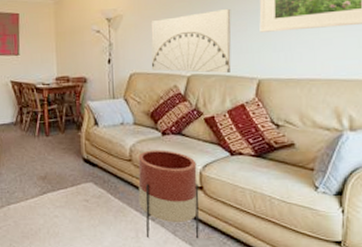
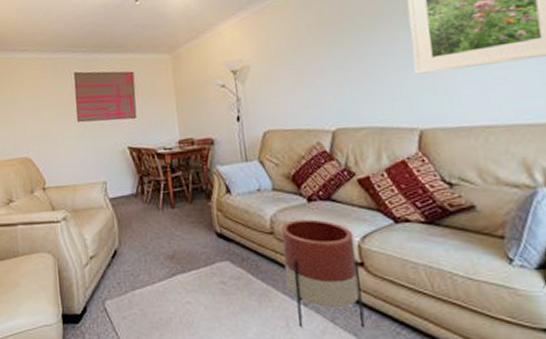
wall art: present [151,8,231,73] -> none [283,49,385,127]

